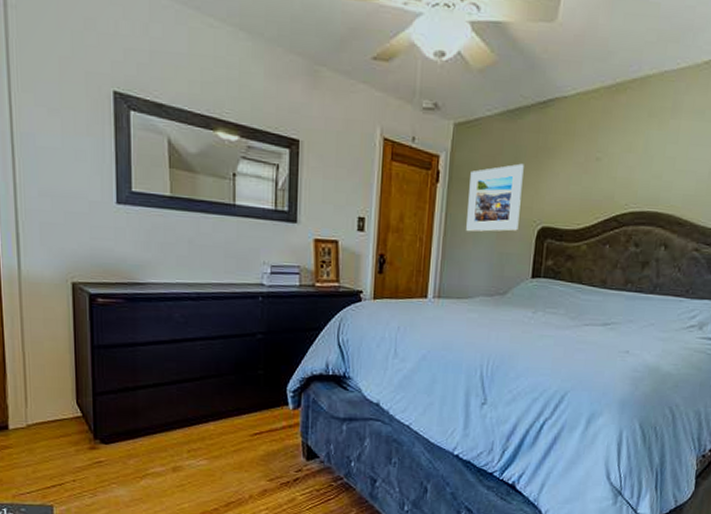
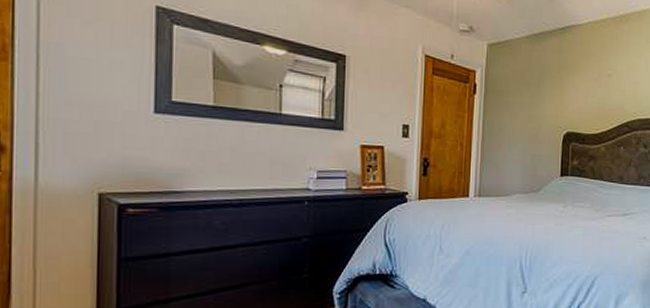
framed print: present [466,163,524,232] -> none [502,78,549,137]

